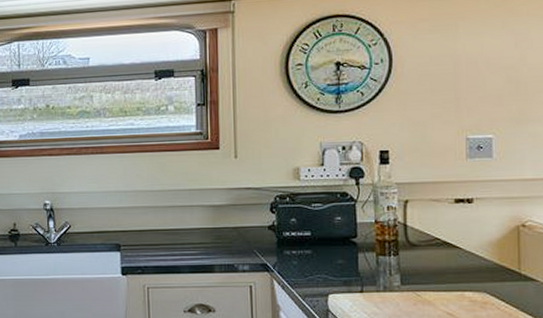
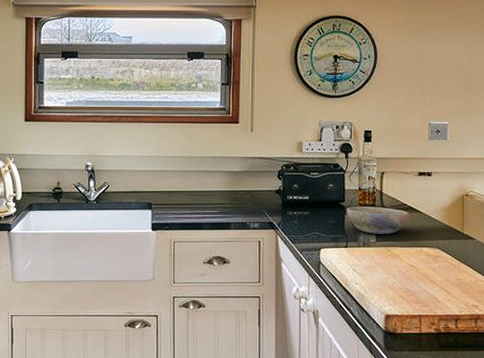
bowl: none [360,242,444,276] -> present [346,206,409,234]

